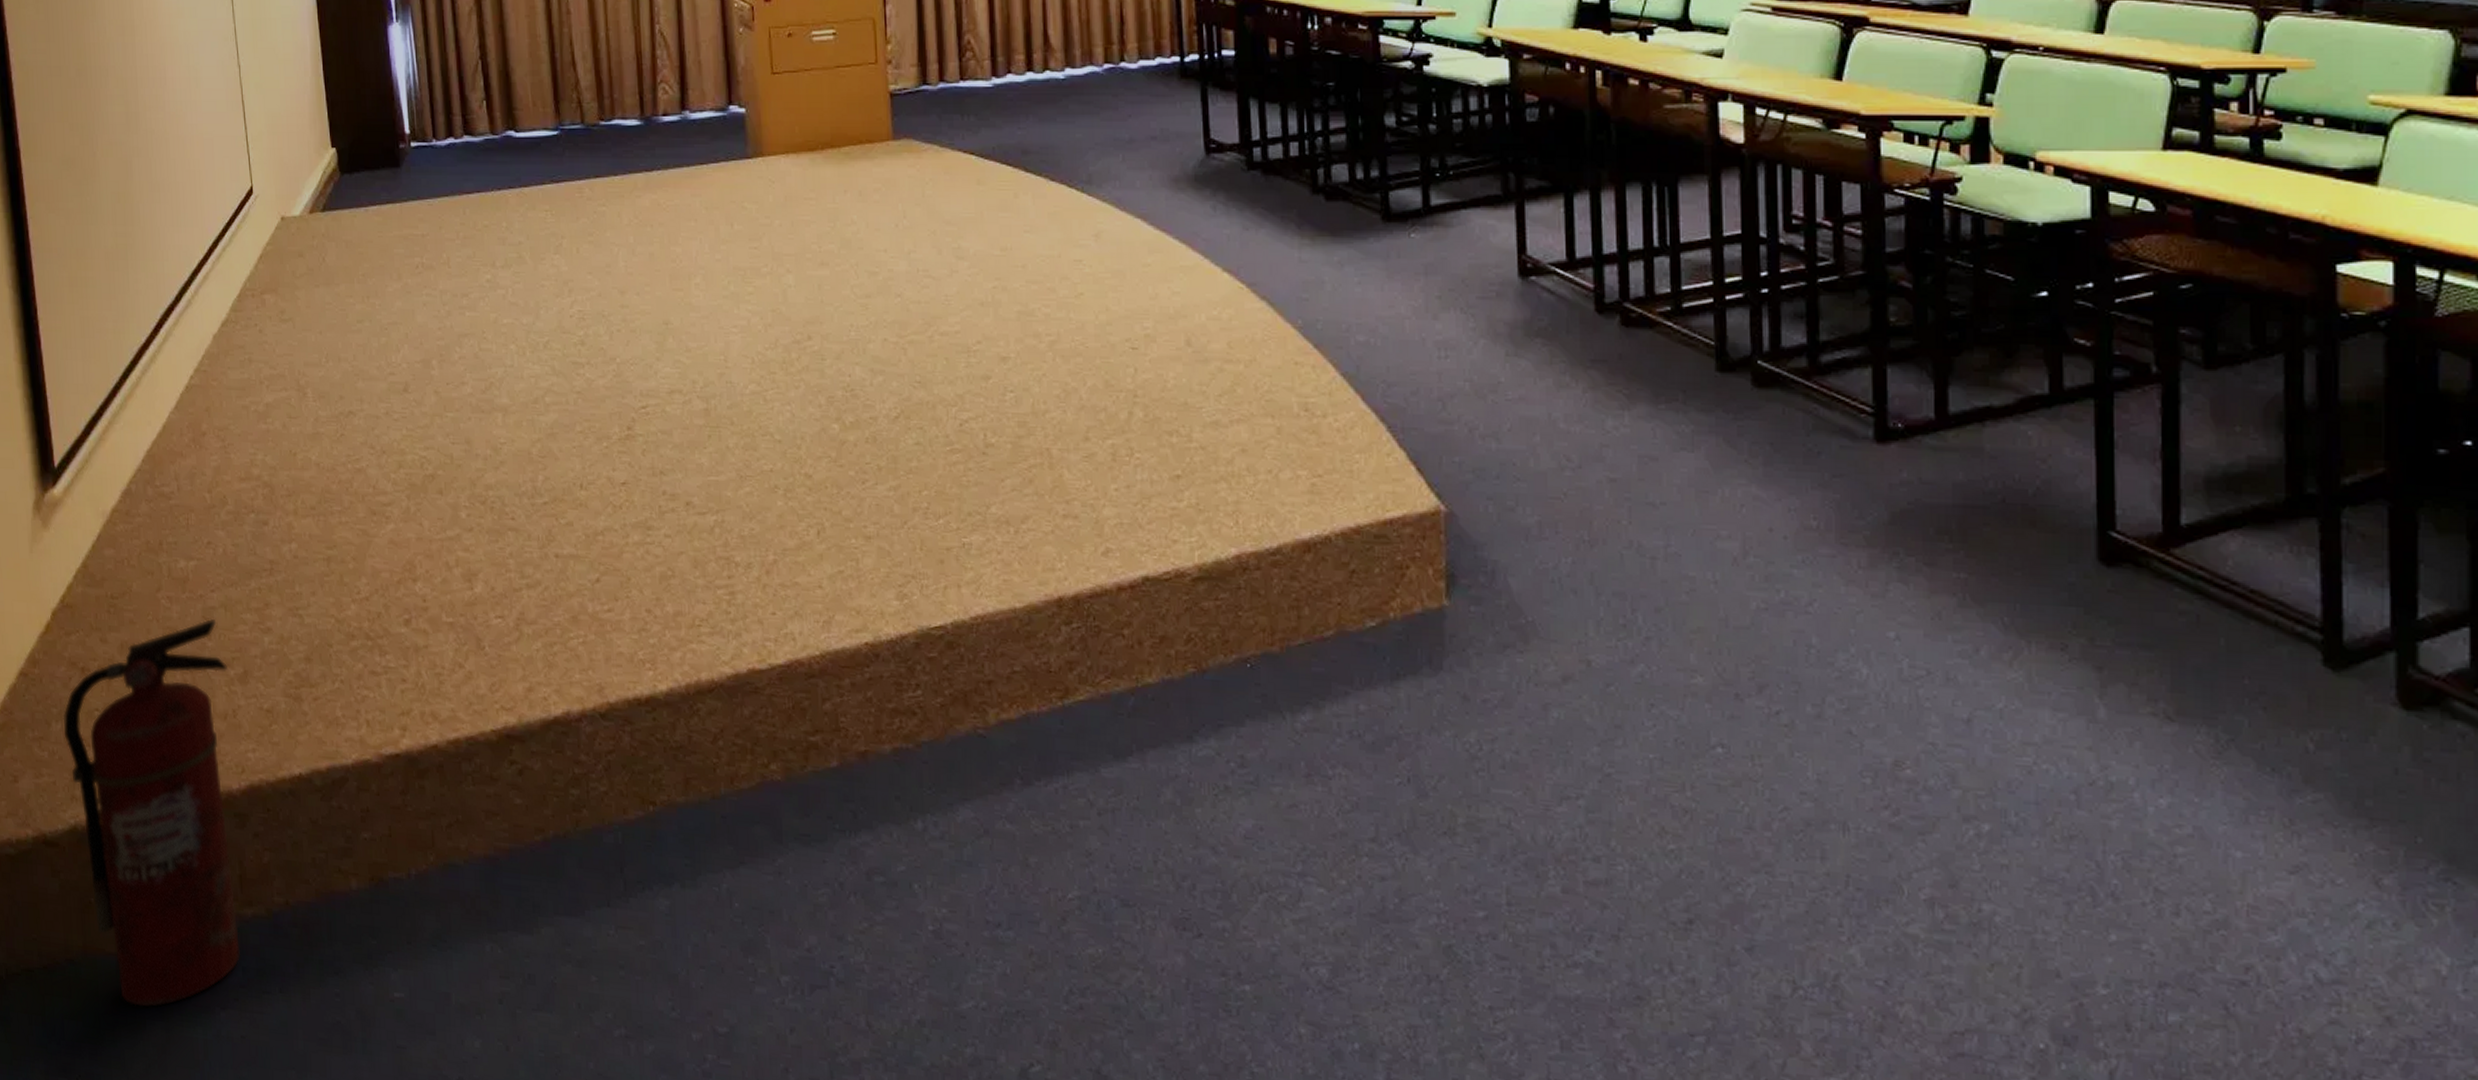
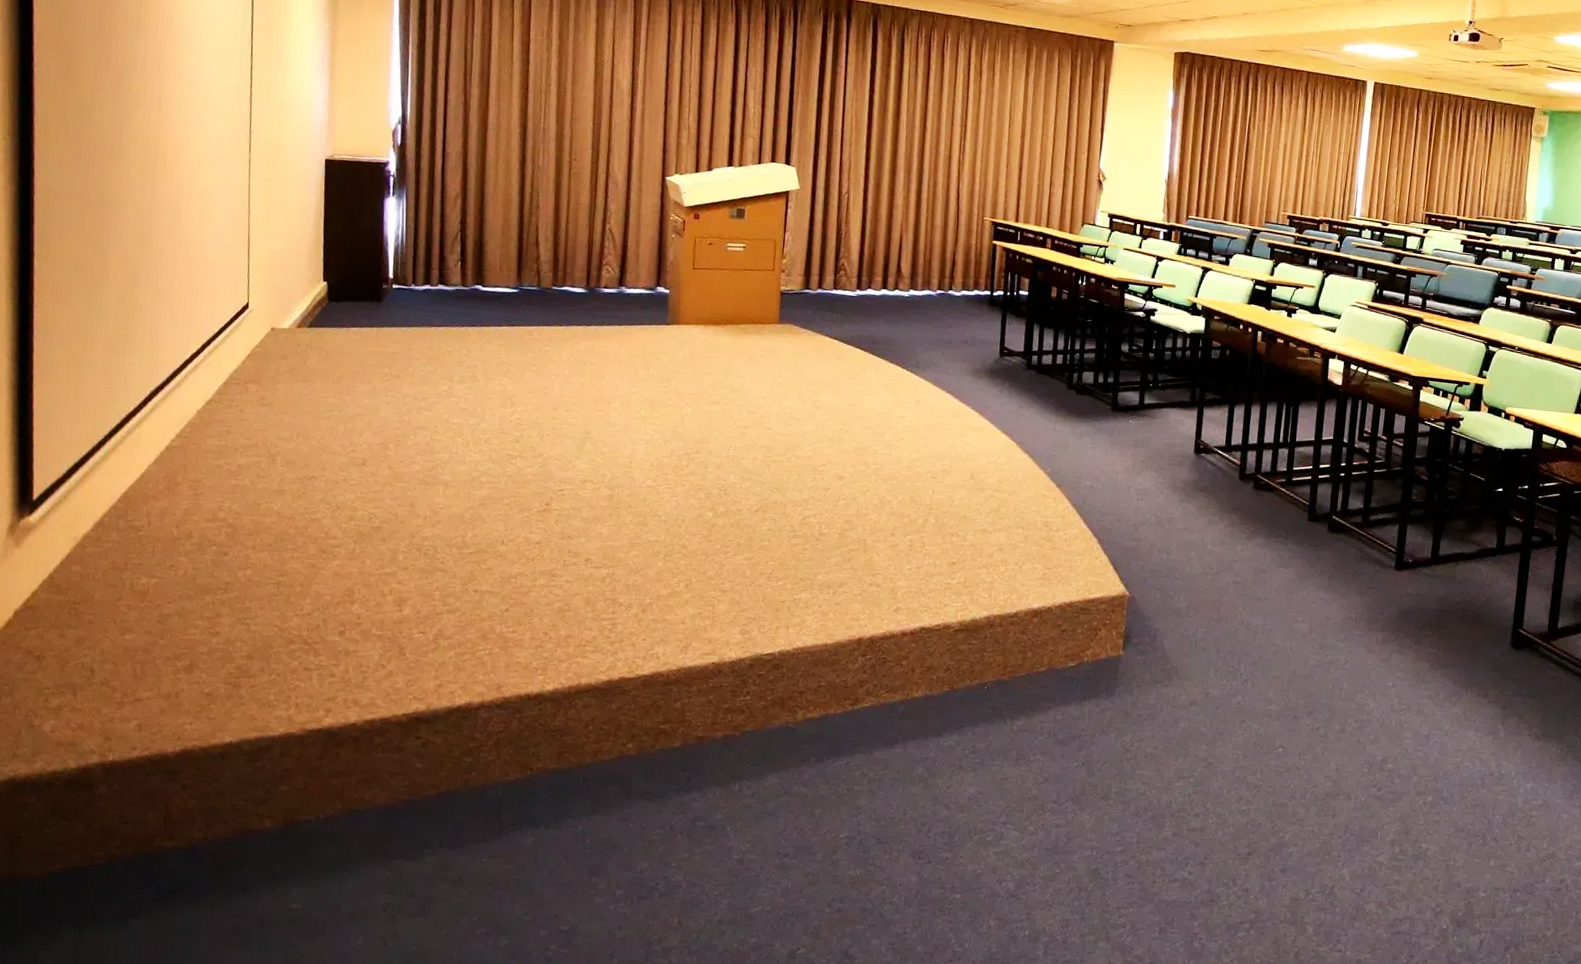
fire extinguisher: present [63,618,241,1008] -> none [12,622,175,918]

